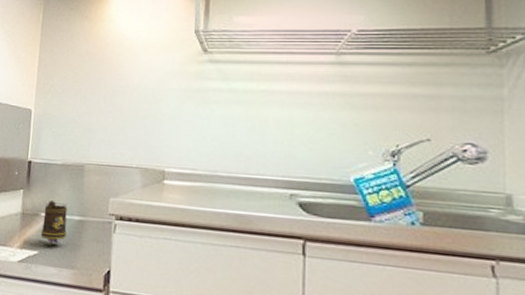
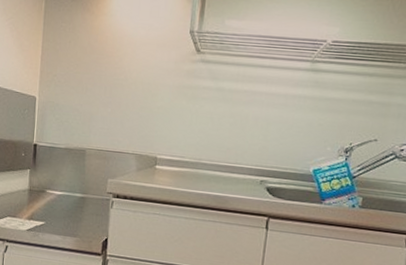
mug: present [40,200,67,244] -> none [46,179,70,217]

